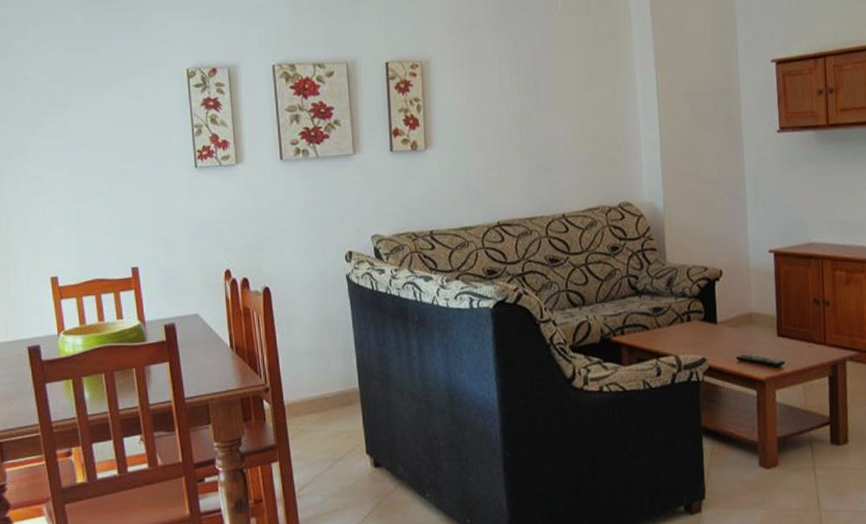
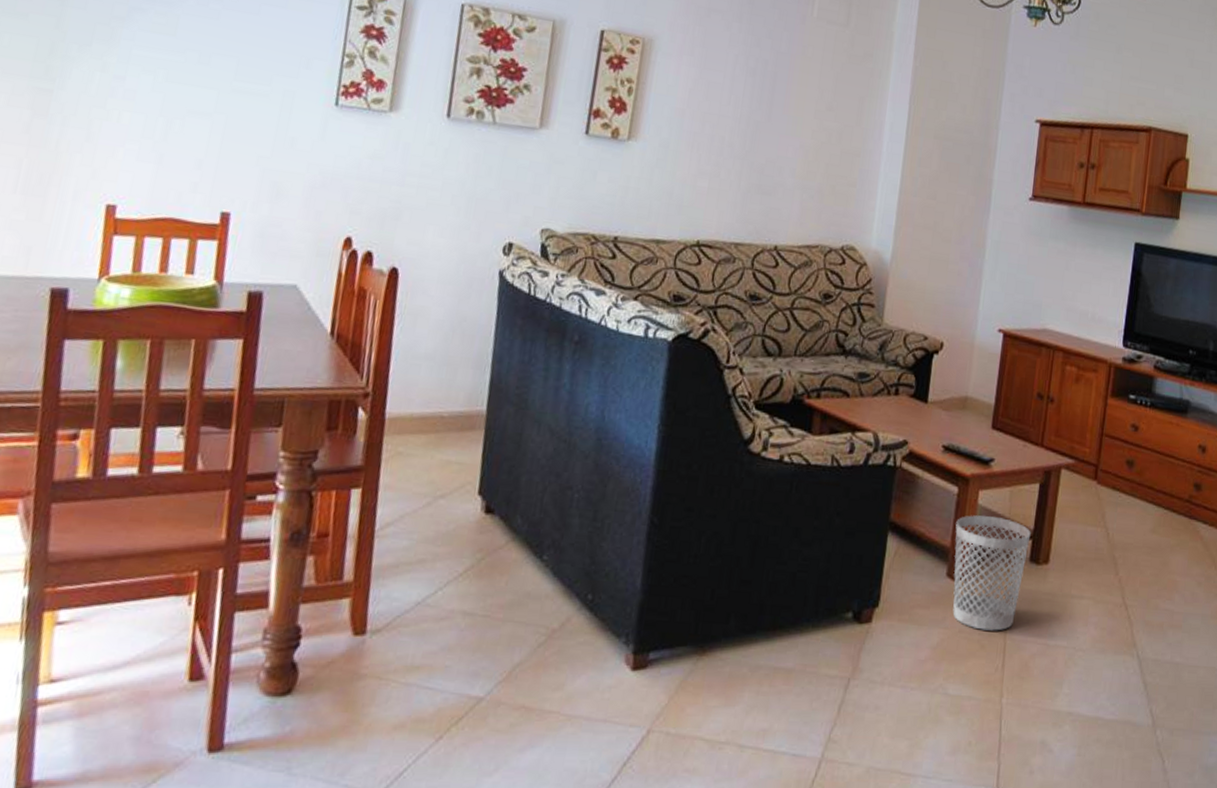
wastebasket: none [760,410,828,507] -> present [953,515,1031,631]

